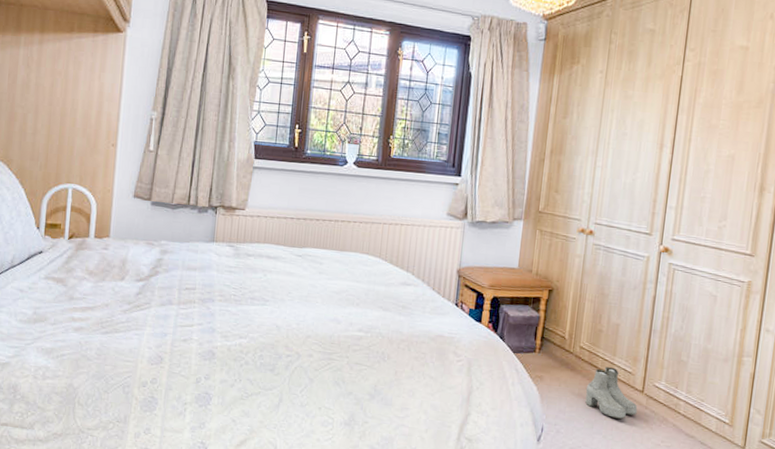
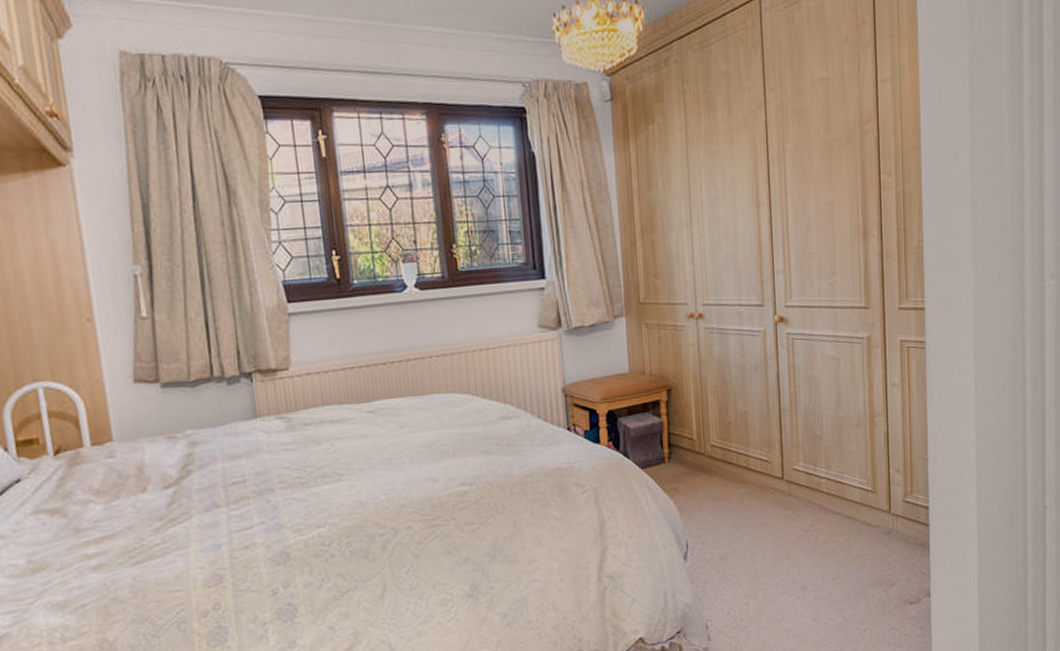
boots: present [585,367,638,419] -> none [724,459,781,514]

